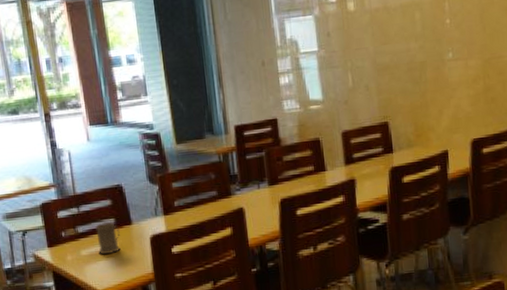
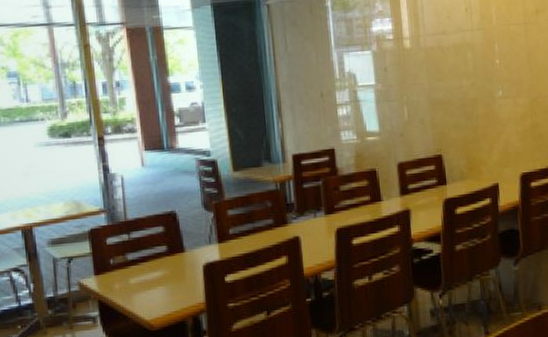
mug: present [95,221,121,254] -> none [146,248,172,283]

